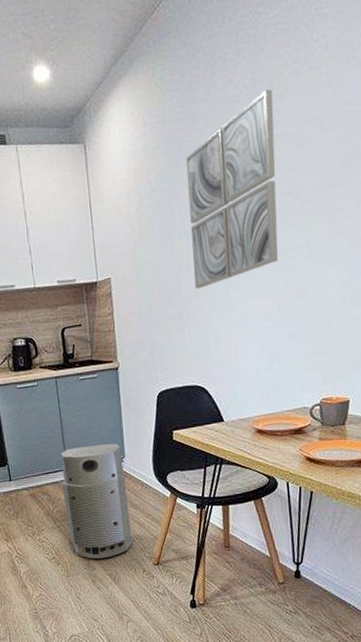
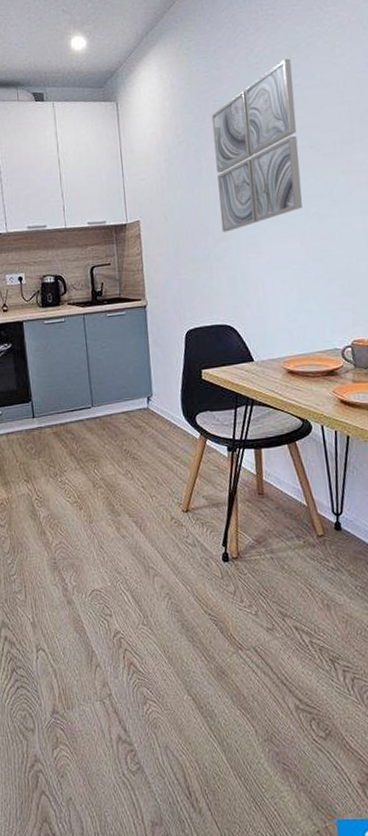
air purifier: present [60,443,132,559] -> none [86,381,160,504]

